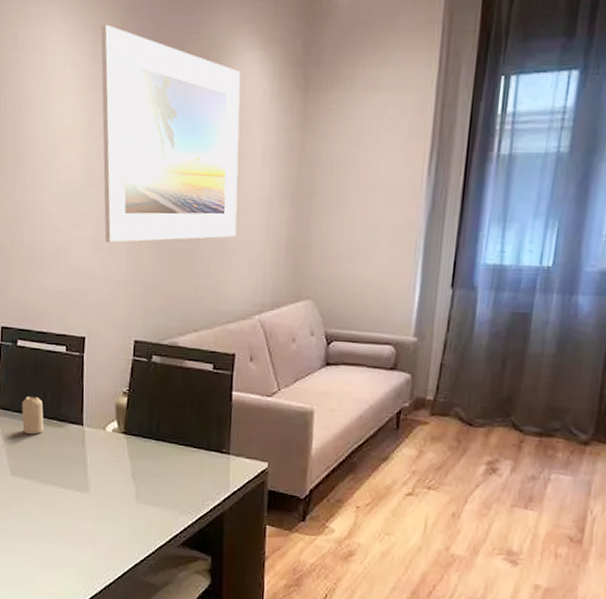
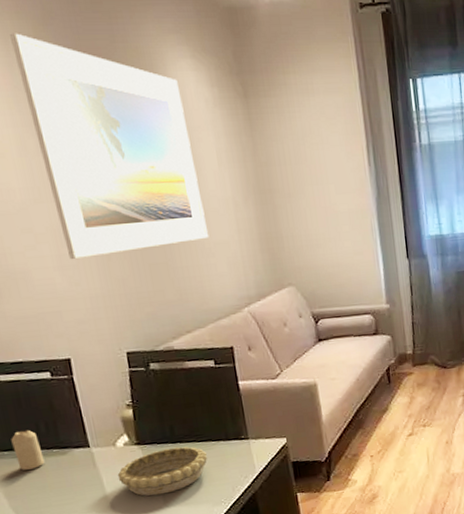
decorative bowl: none [100,444,186,490] -> present [117,446,208,496]

